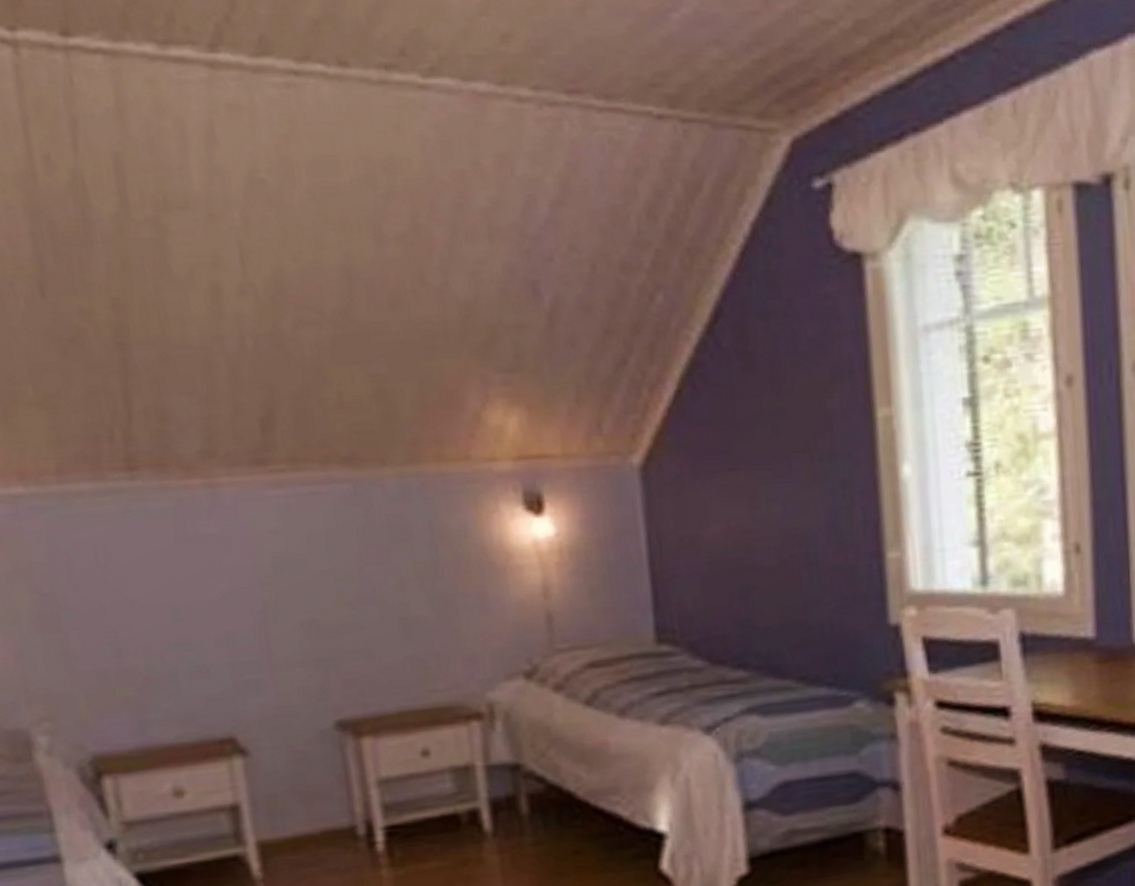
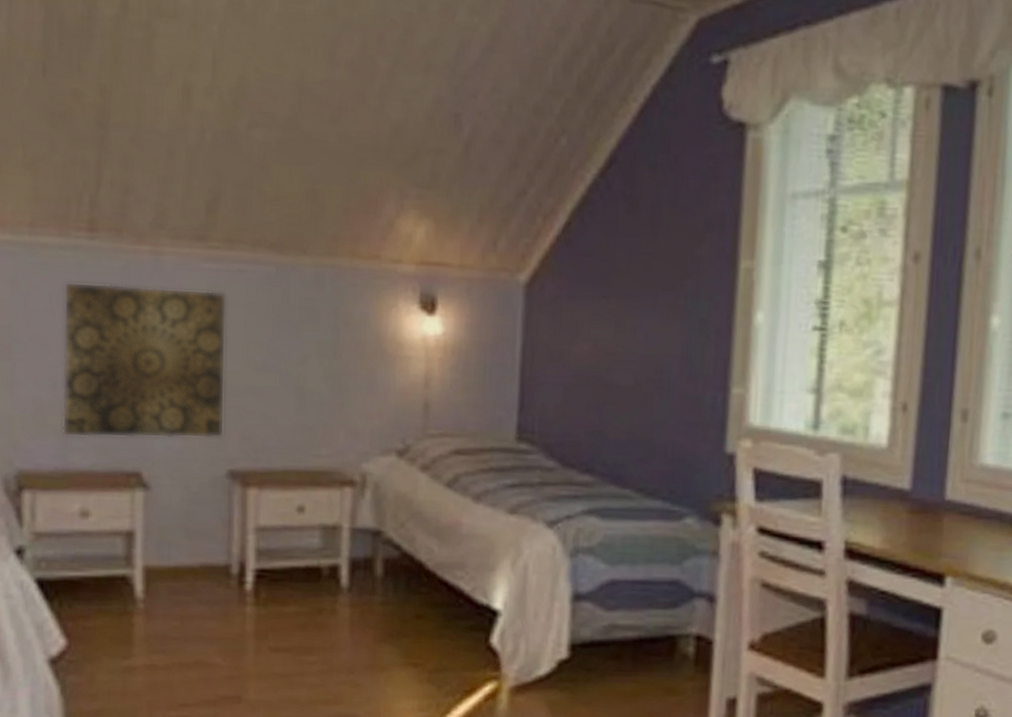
wall art: none [108,520,325,710] -> present [62,281,227,439]

